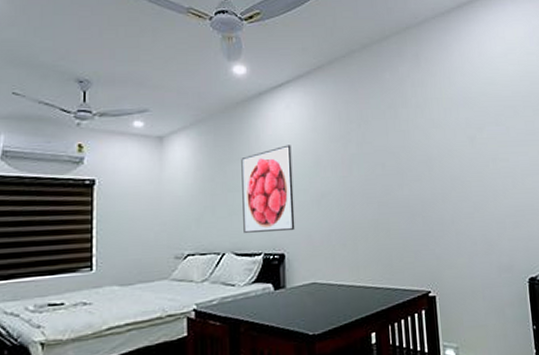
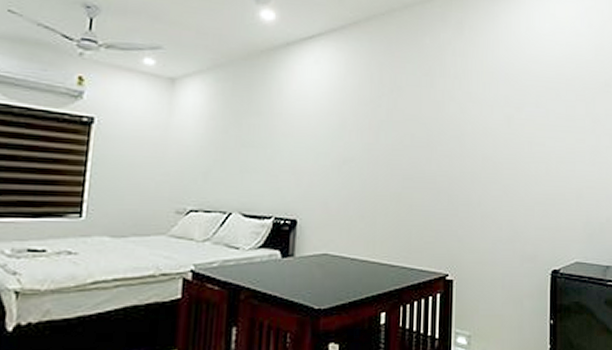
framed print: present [241,145,295,233] -> none [255,102,316,195]

